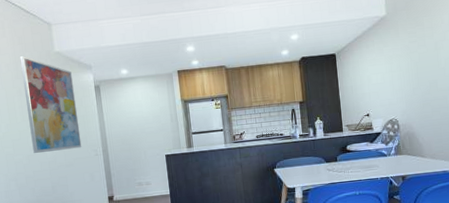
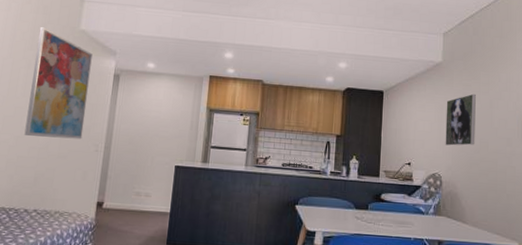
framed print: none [394,39,425,92] -> present [445,93,476,146]

